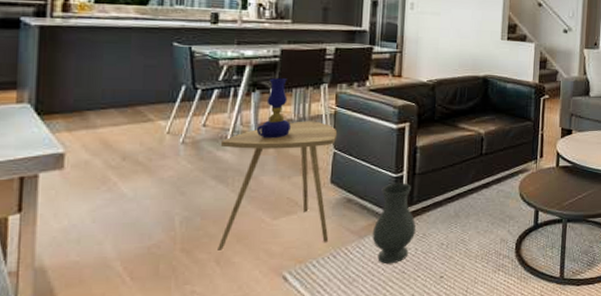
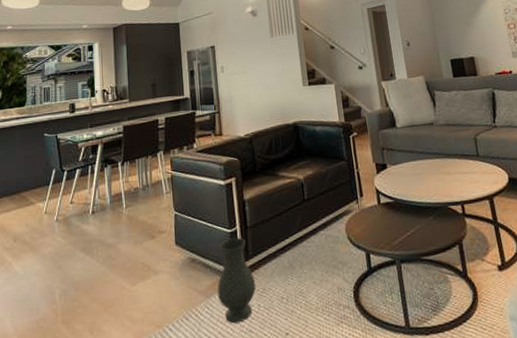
side table: present [217,121,338,250] -> none [84,186,180,320]
oil lamp: present [256,78,291,139] -> none [111,151,138,209]

